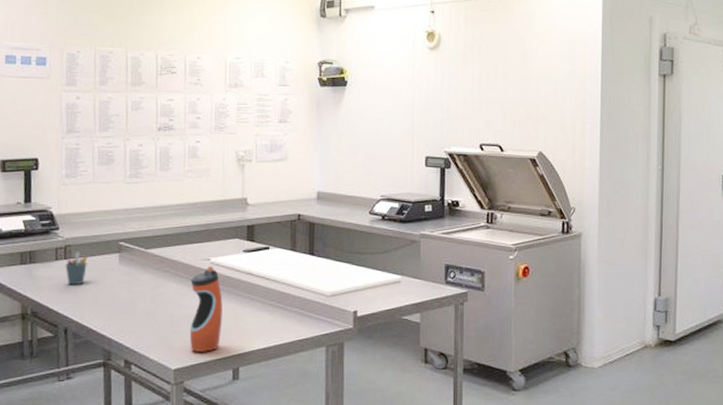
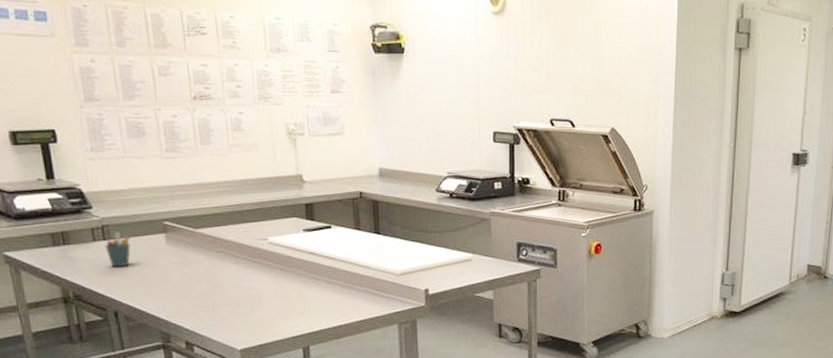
water bottle: present [189,266,223,352] -> none [248,246,287,332]

